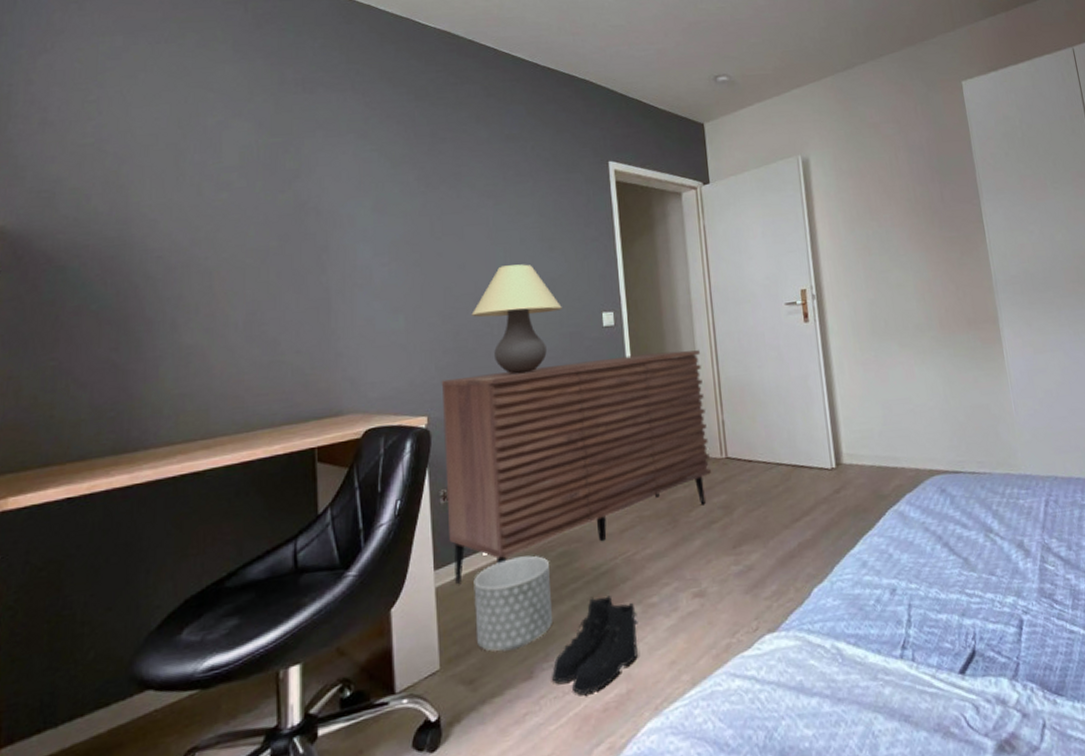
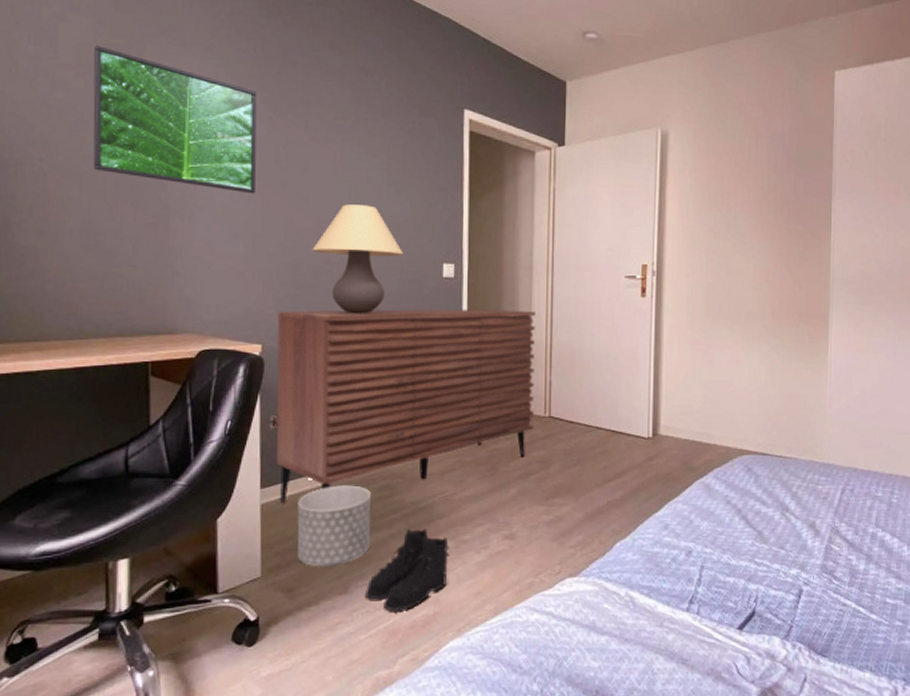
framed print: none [255,146,413,268] -> present [93,46,257,194]

